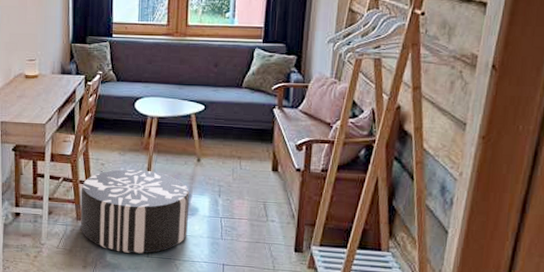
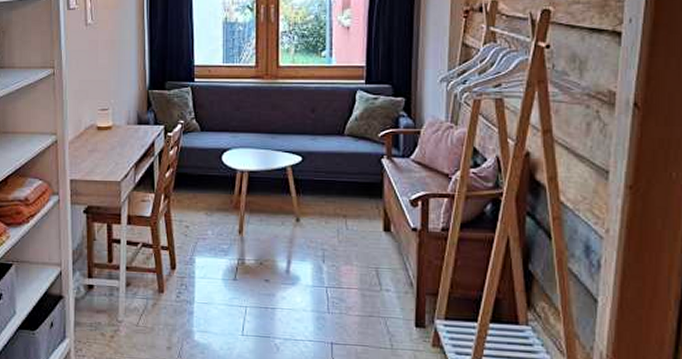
pouf: present [80,169,189,254] -> none [163,232,288,332]

